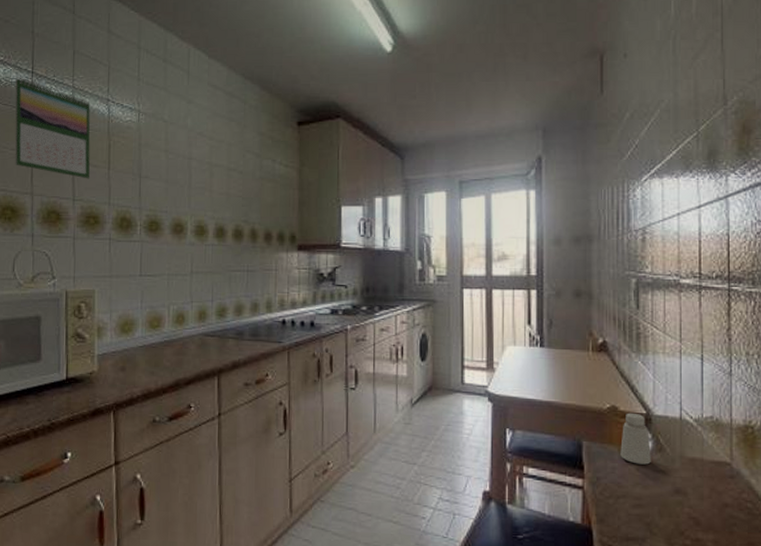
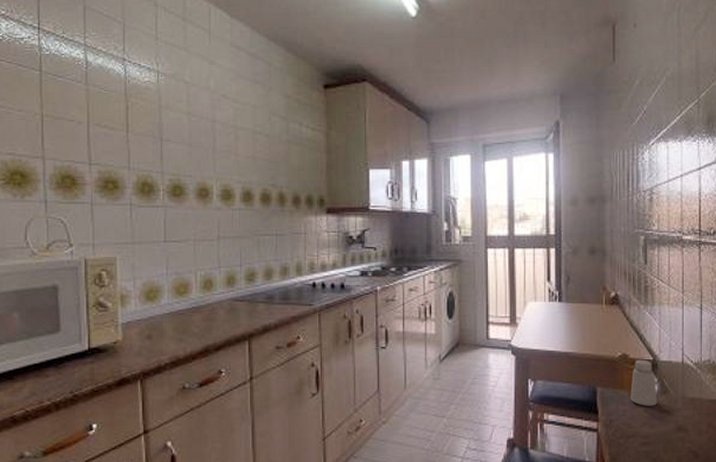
calendar: present [15,76,90,179] -> none [20,32,107,142]

